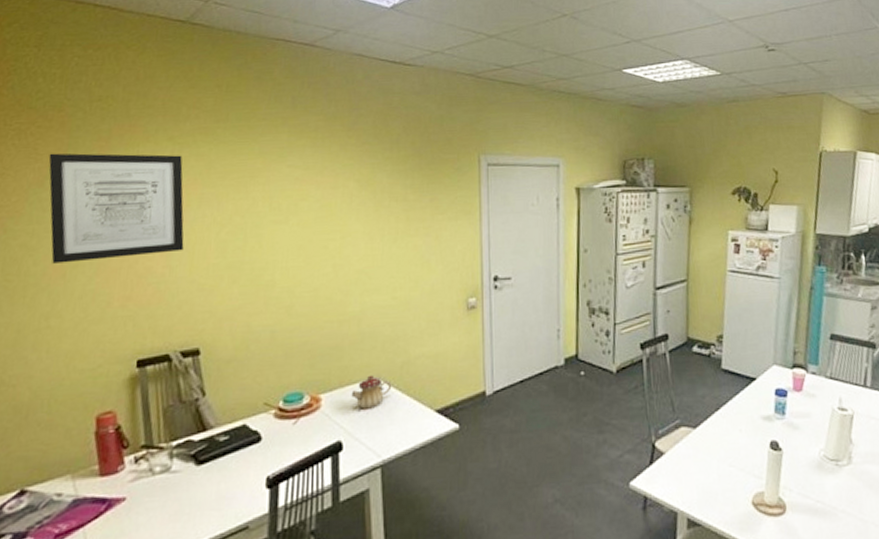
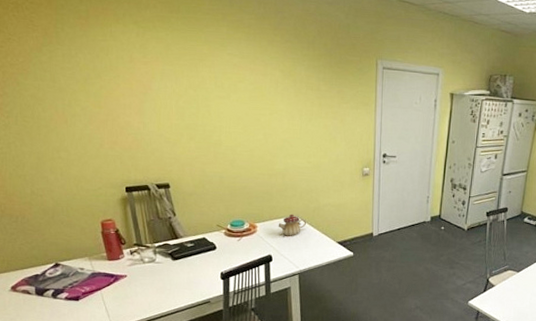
wall art: present [48,153,184,264] -> none [43,25,152,113]

